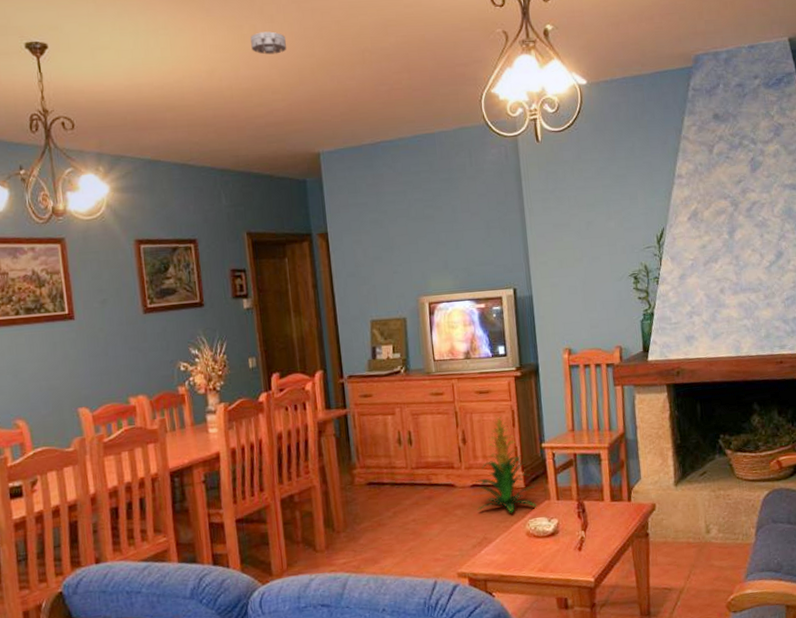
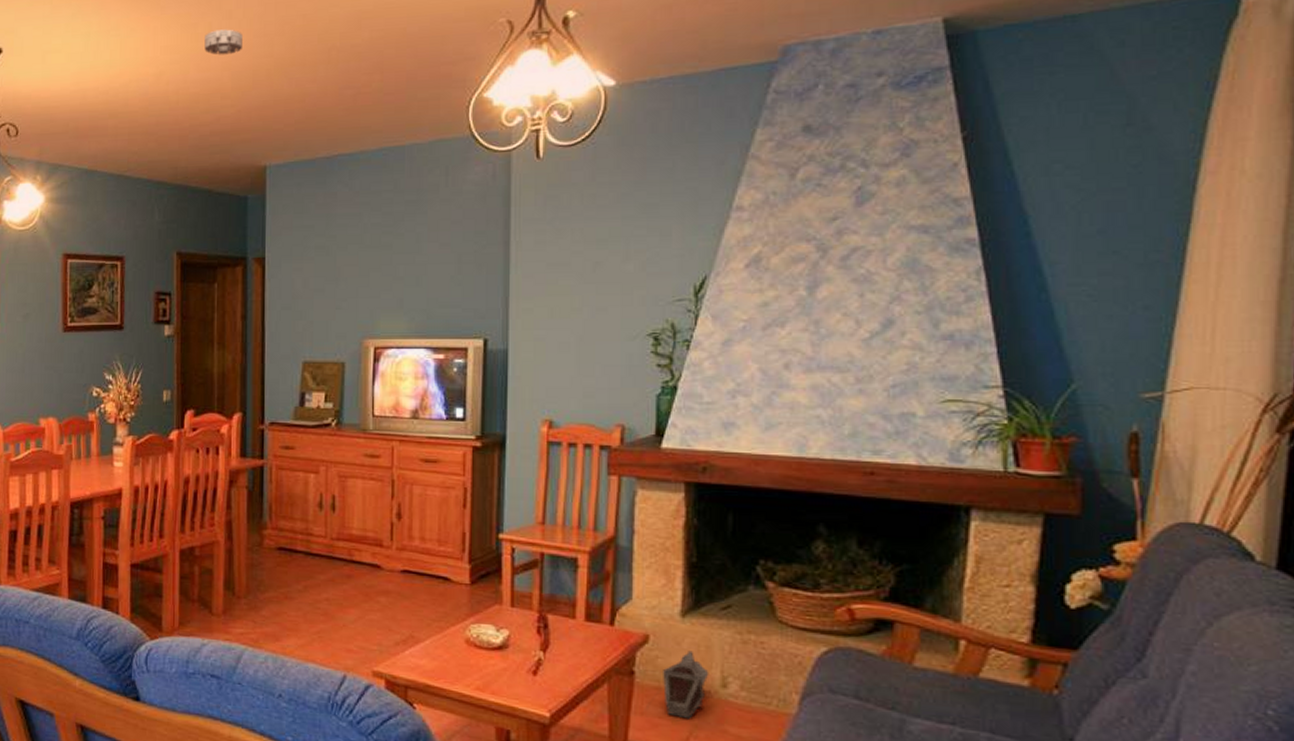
indoor plant: present [475,414,537,513] -> none [406,489,483,612]
lantern: none [667,510,698,562] -> present [663,650,709,719]

